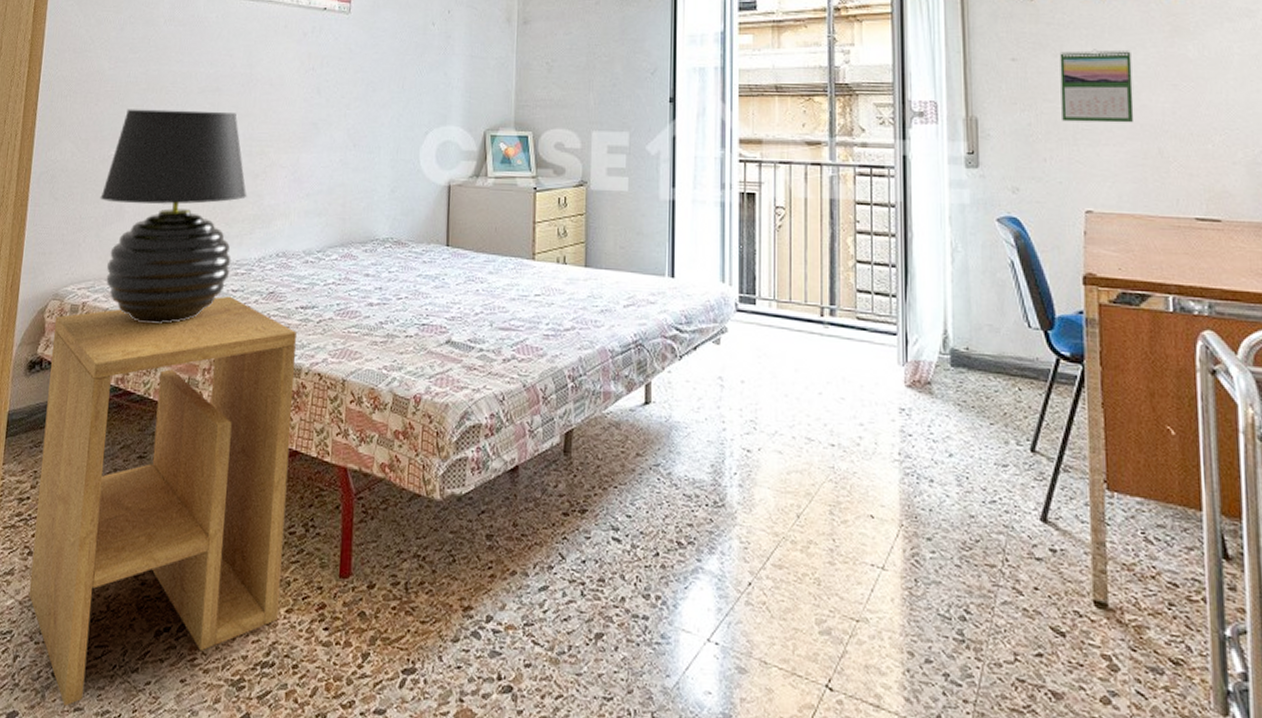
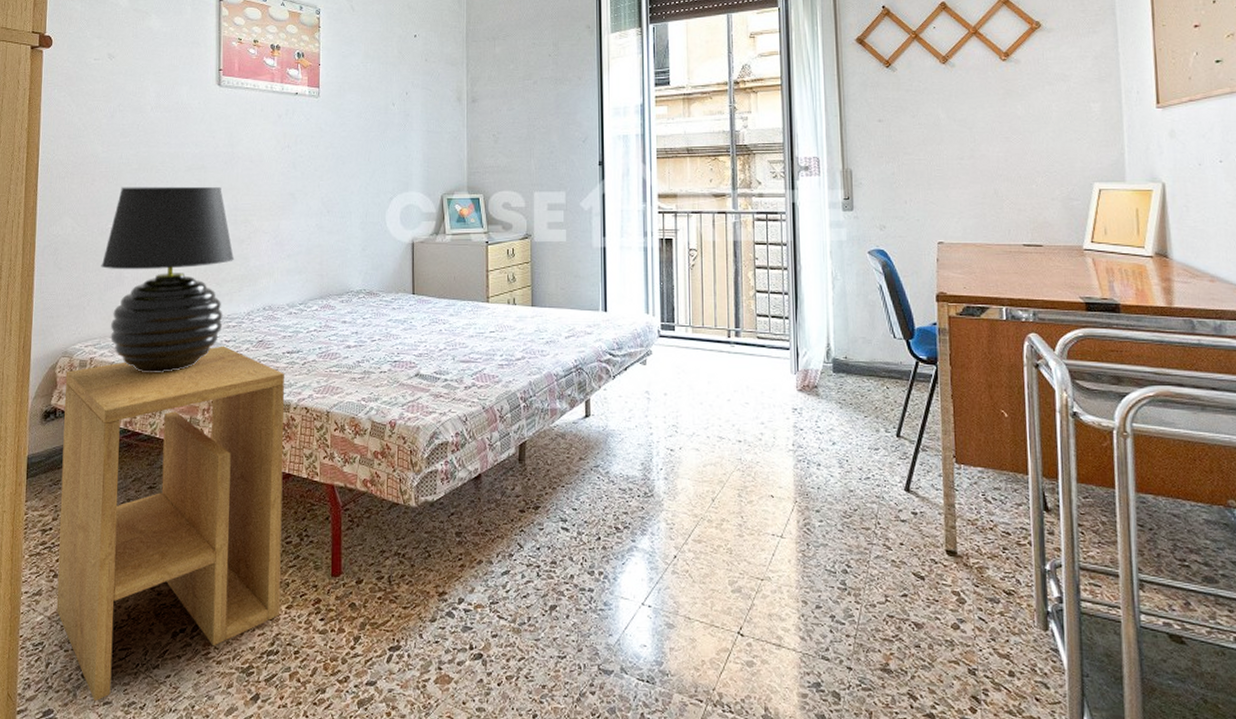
calendar: present [1059,49,1134,123] -> none [916,110,976,170]

